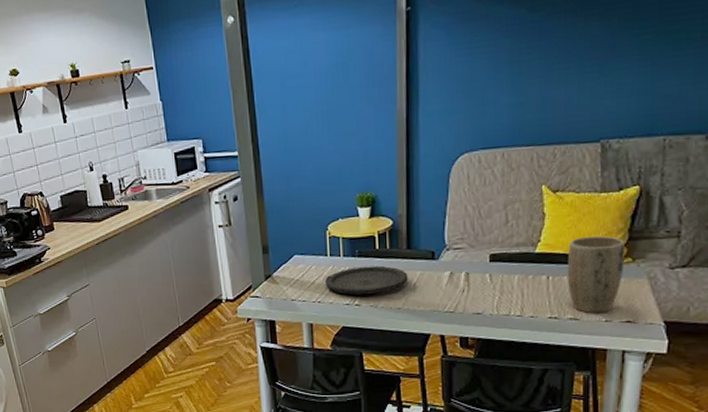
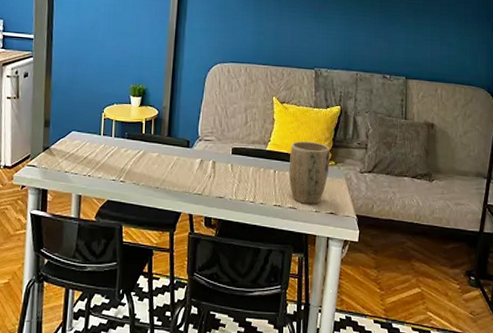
plate: present [325,265,408,295] -> none [96,147,167,173]

